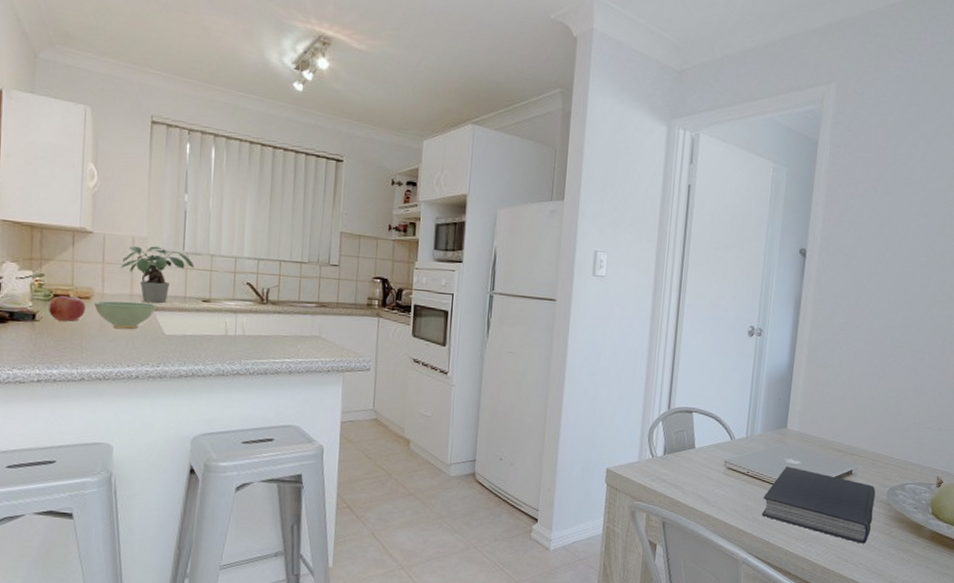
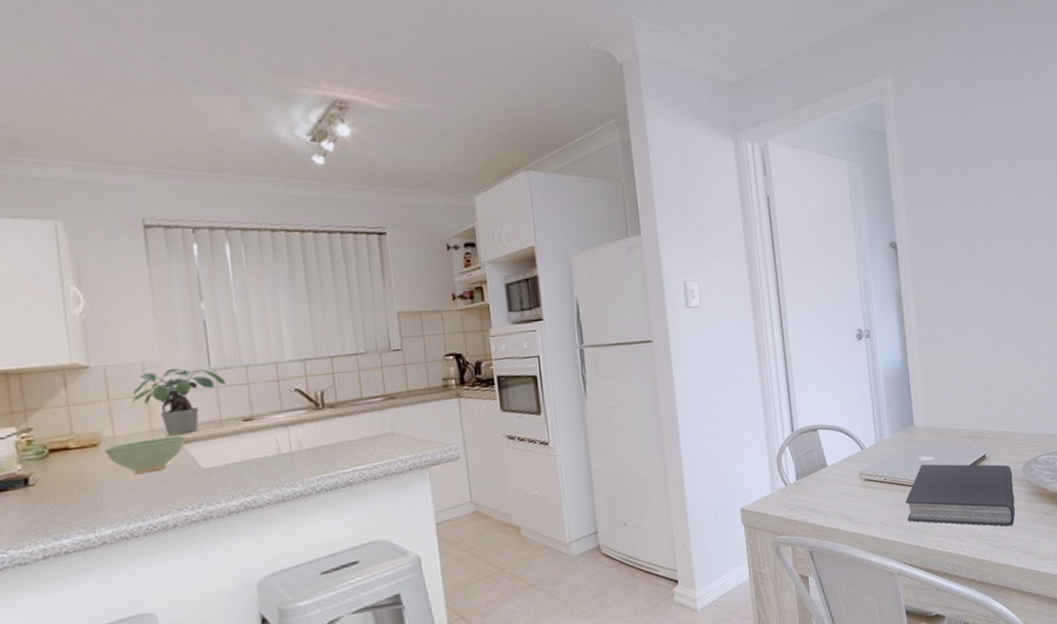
fruit: present [49,294,86,321] -> none [44,445,95,480]

